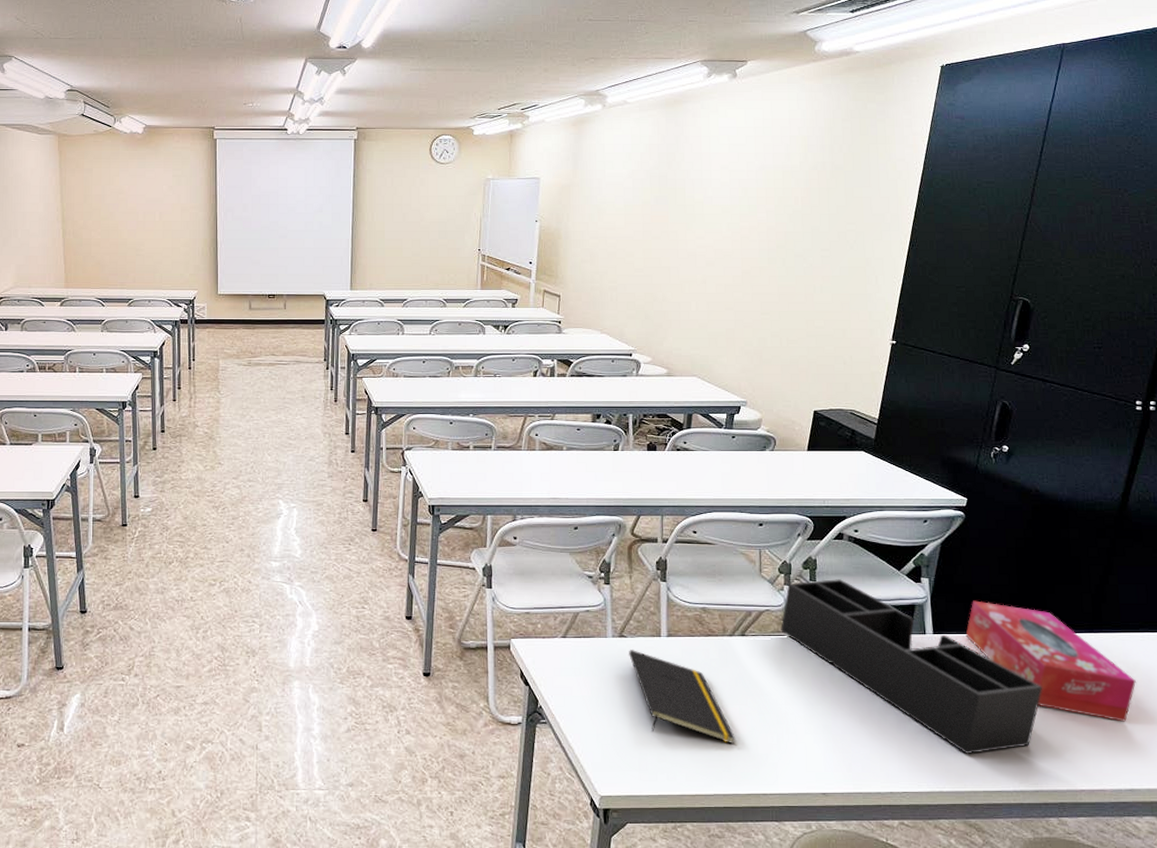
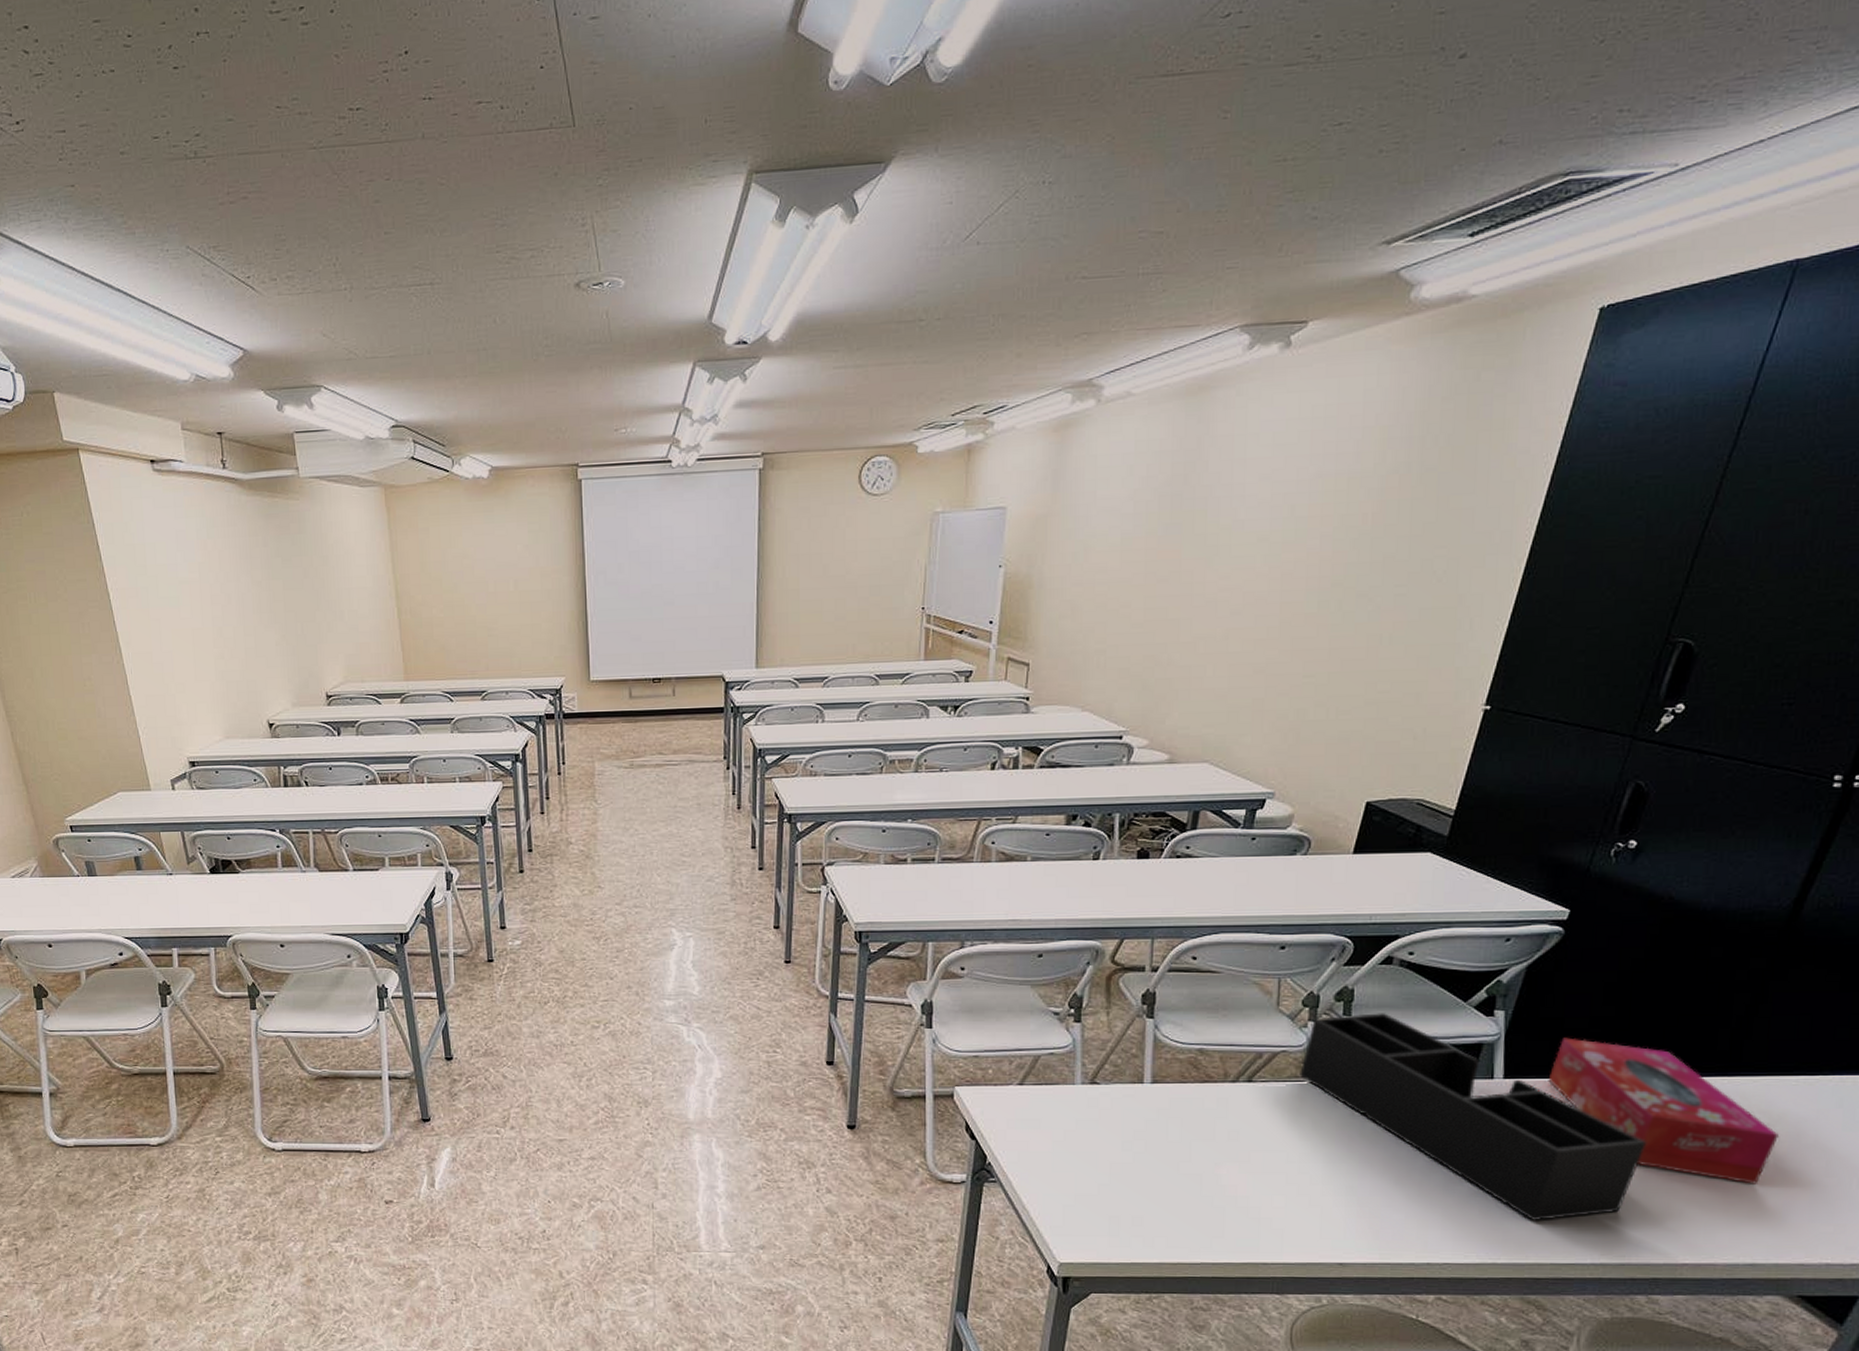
notepad: present [628,649,736,745] -> none [1100,1097,1233,1208]

